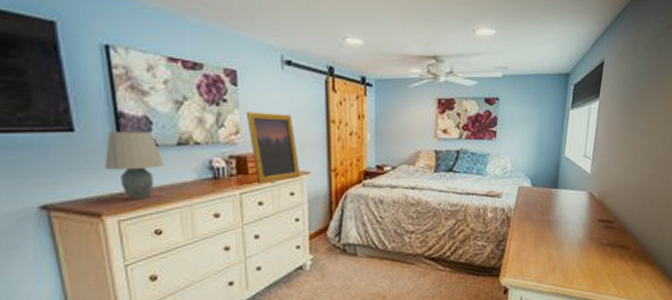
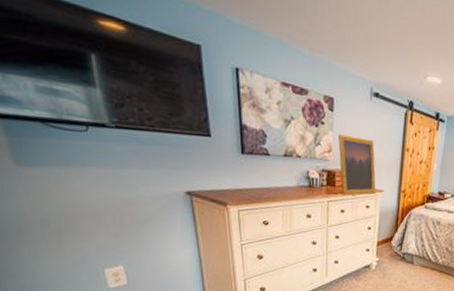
table lamp: present [105,130,164,200] -> none [231,140,273,197]

